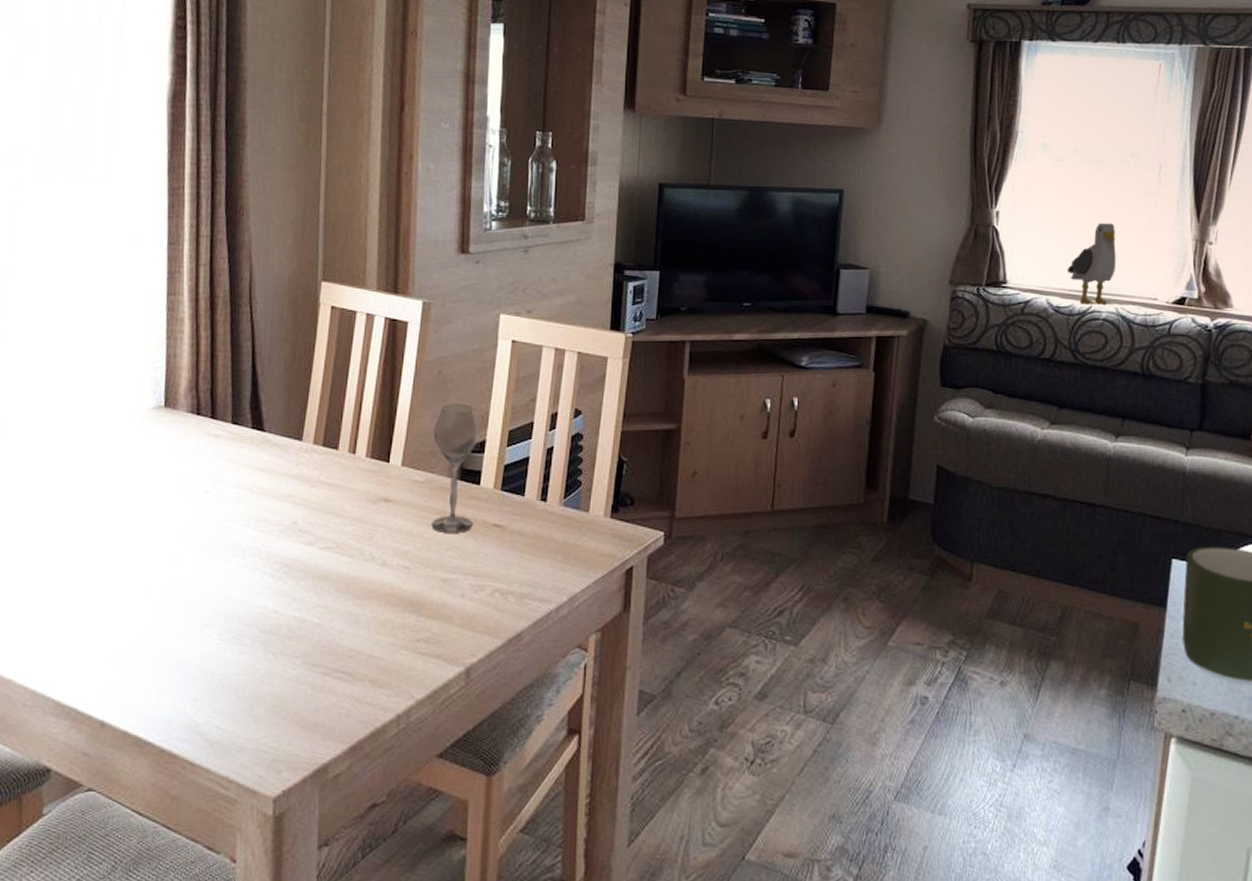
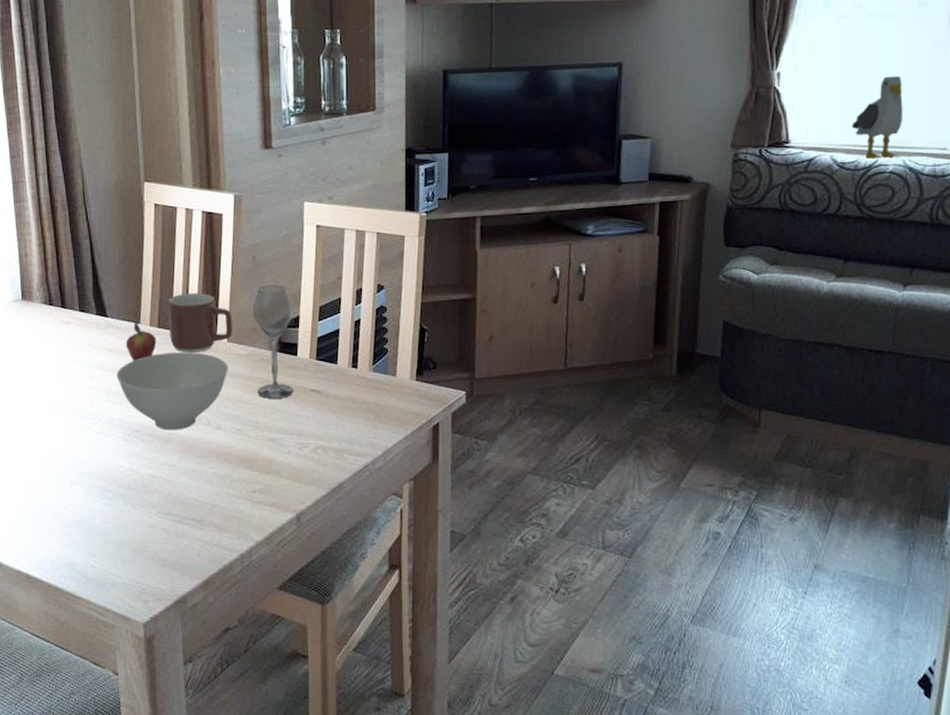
bowl: none [268,476,400,566] -> present [116,352,228,430]
fruit: none [282,435,320,484] -> present [125,319,157,361]
mug: none [335,408,409,476] -> present [168,292,232,353]

